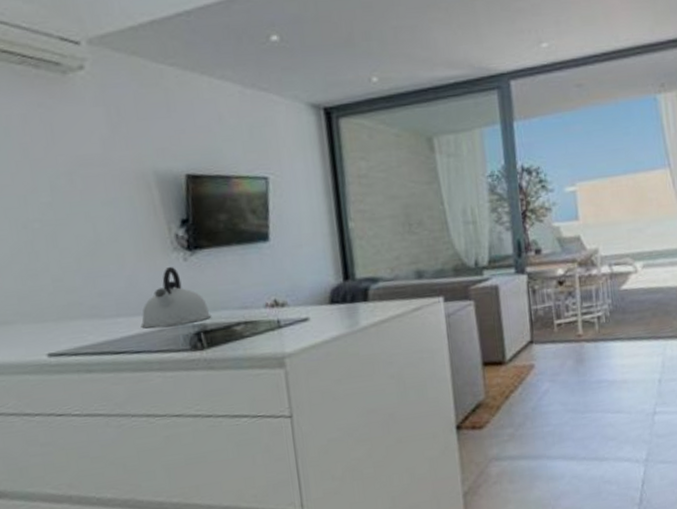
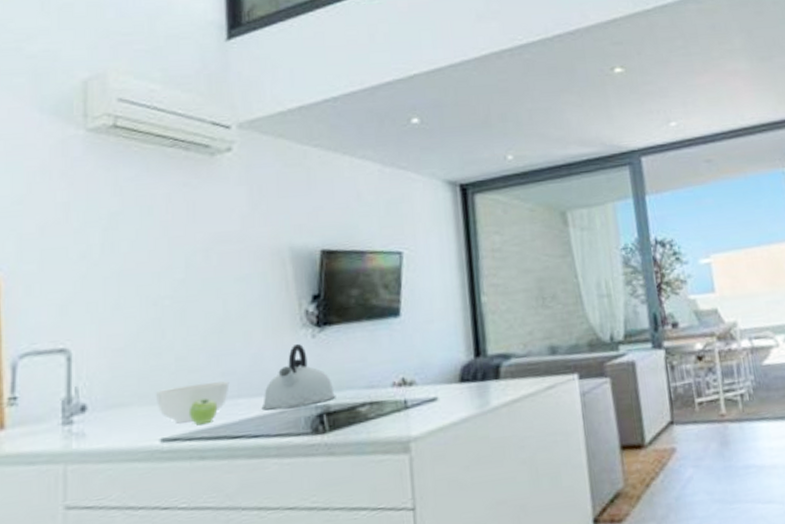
bowl: none [38,301,108,340] -> present [156,381,230,424]
fruit: none [71,316,99,342] -> present [188,397,218,425]

